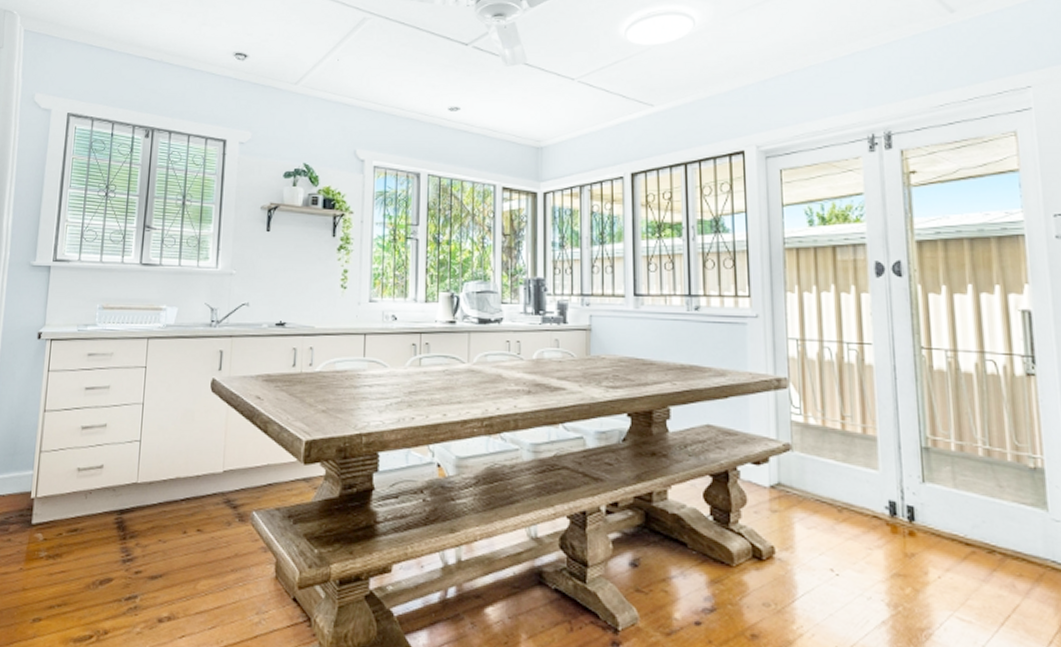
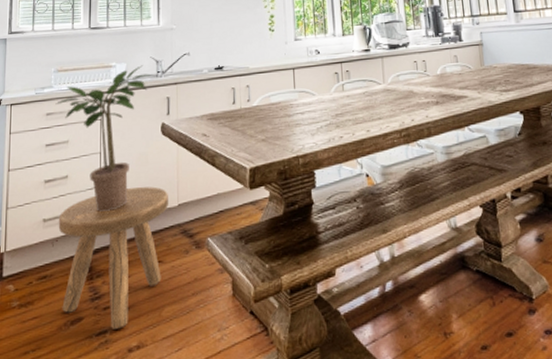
stool: none [91,446,213,596] -> present [58,186,168,329]
potted plant: none [98,311,207,468] -> present [55,65,154,212]

